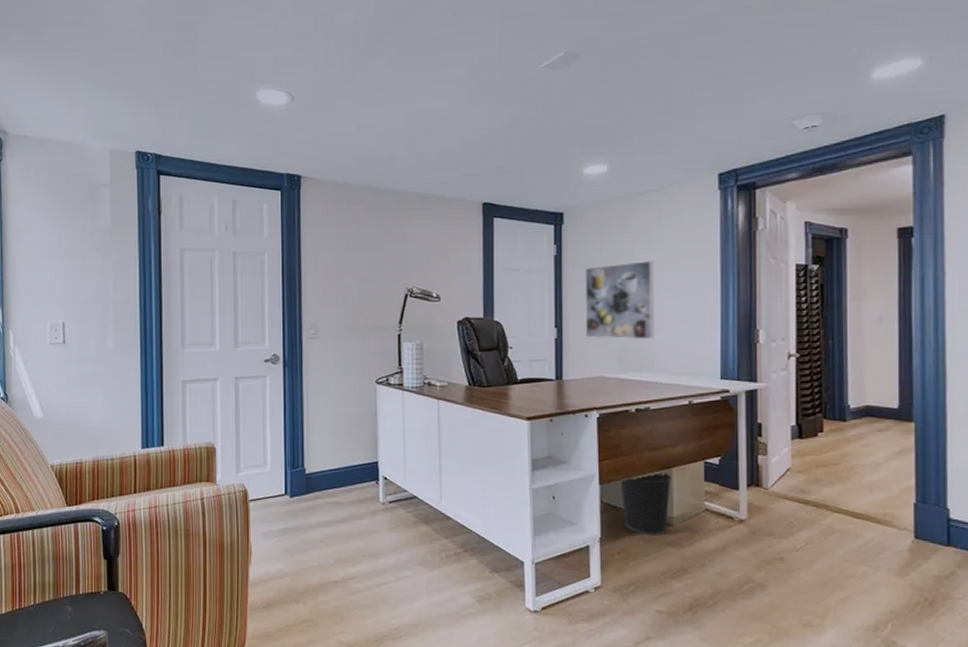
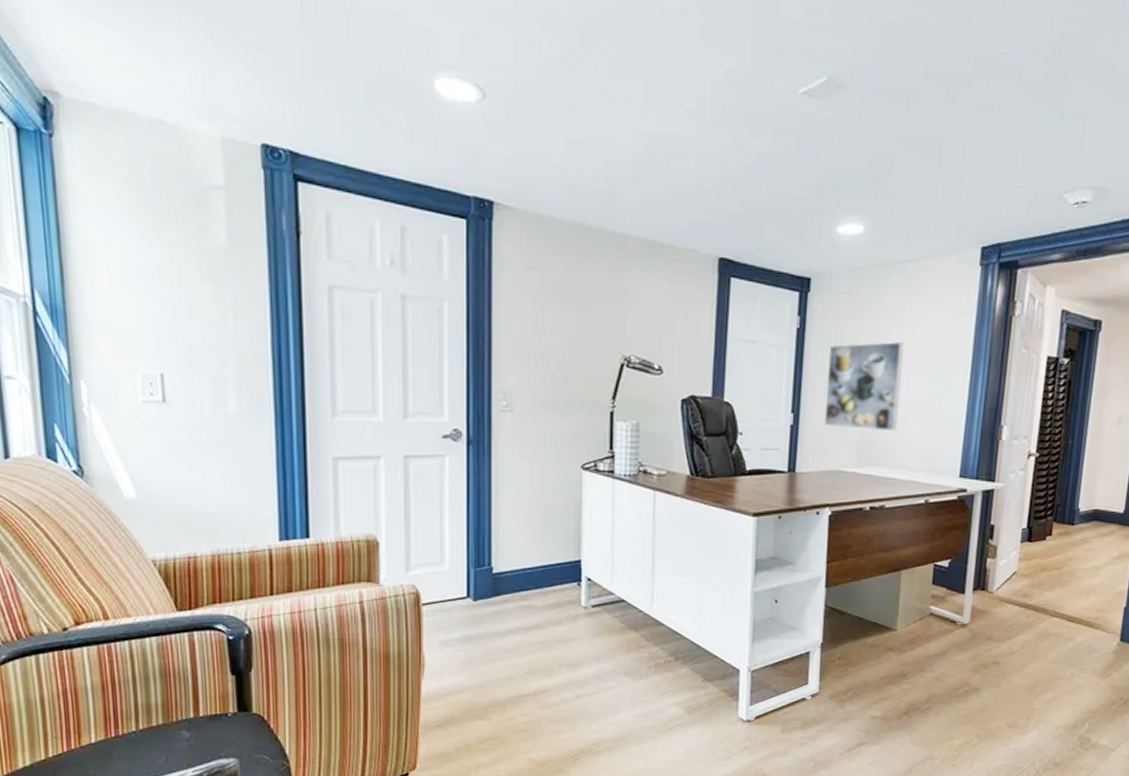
wastebasket: present [620,470,672,536] -> none [847,573,900,641]

